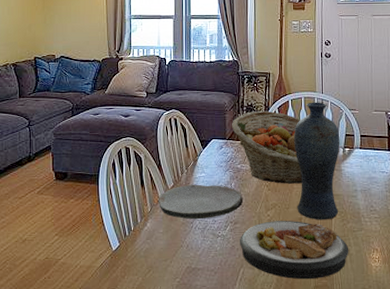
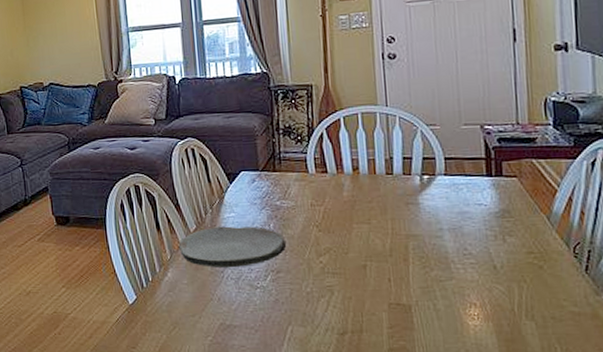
fruit basket: present [232,110,339,184] -> none [265,132,415,223]
plate: present [240,221,349,280] -> none [285,268,435,341]
vase: present [294,102,340,220] -> none [349,117,418,268]

